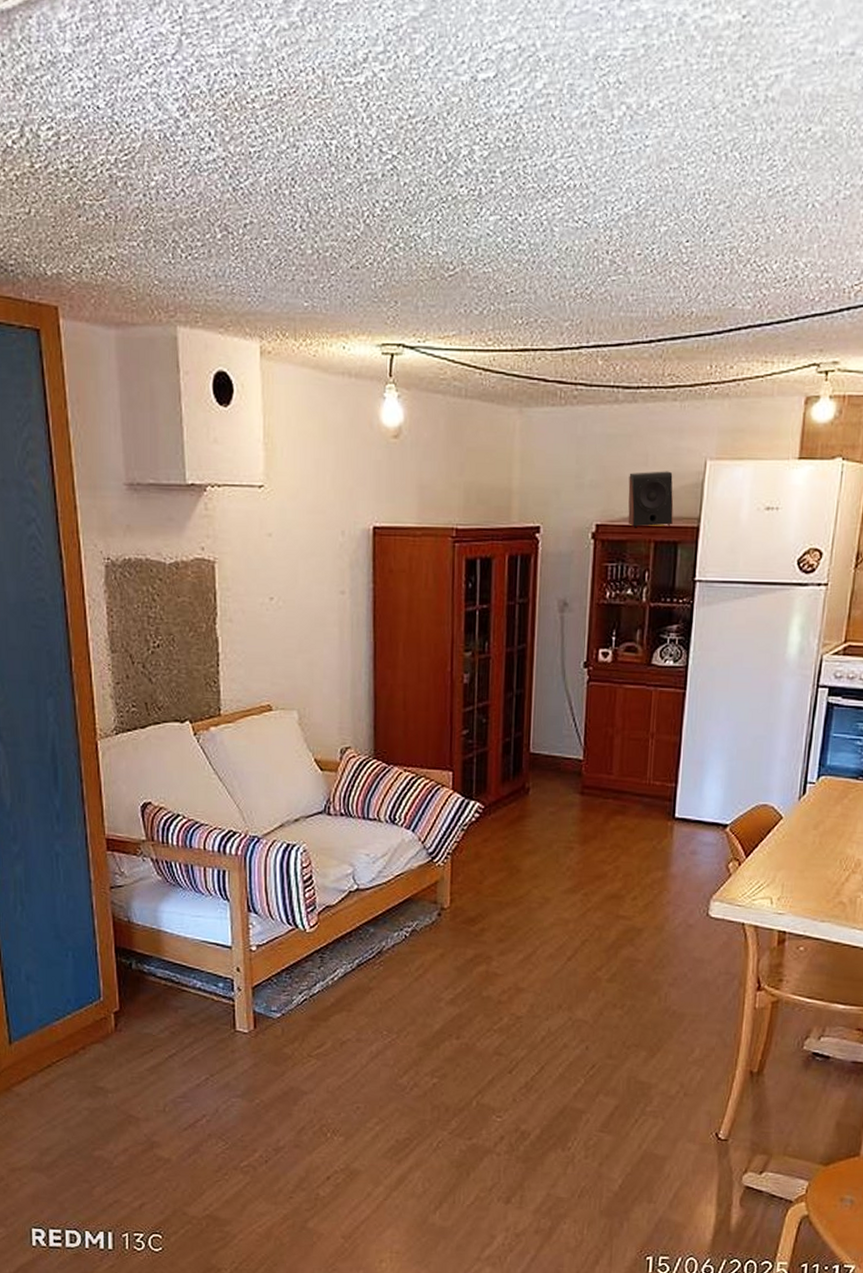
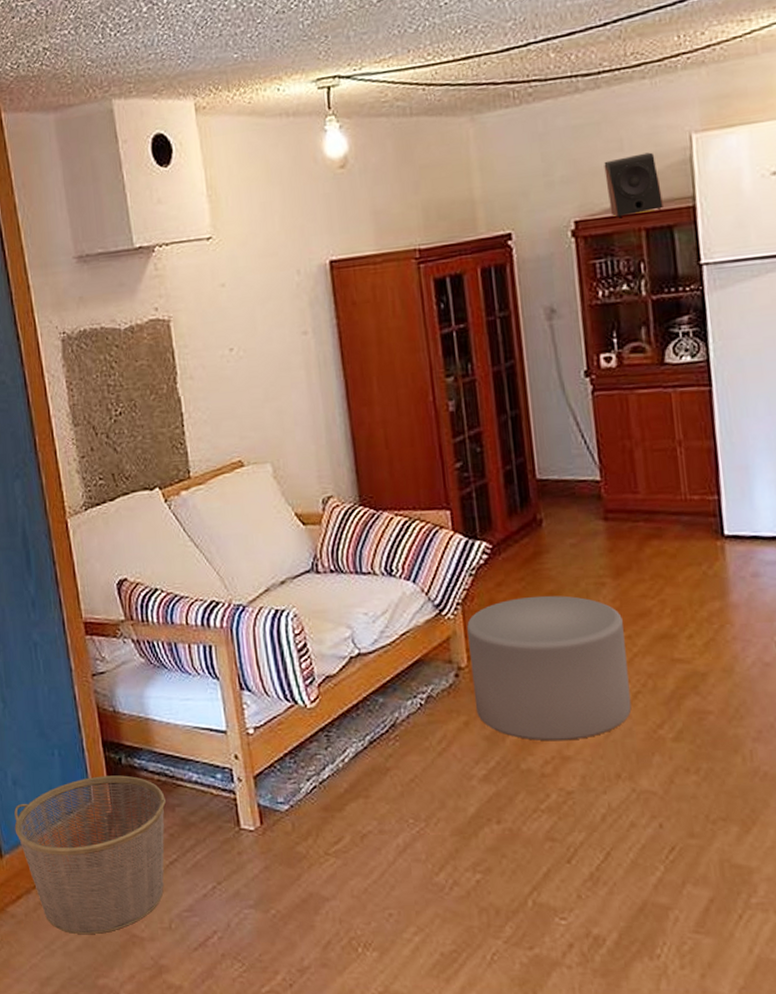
basket: none [25,978,171,1114] -> present [14,775,167,935]
pouf: none [451,853,583,976] -> present [467,595,632,742]

